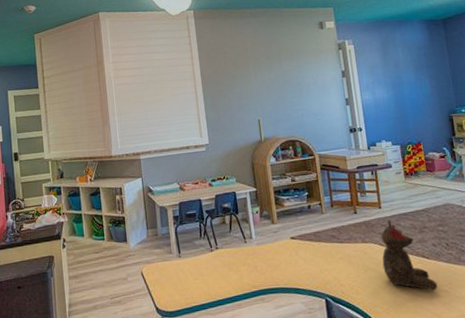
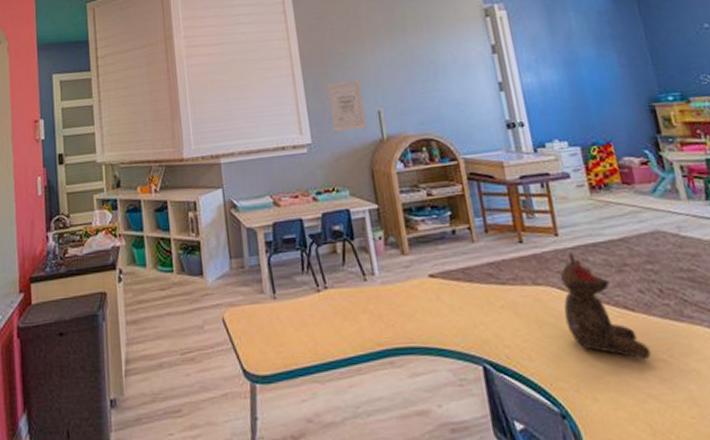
wall art: none [221,97,250,135] -> present [327,80,367,132]

